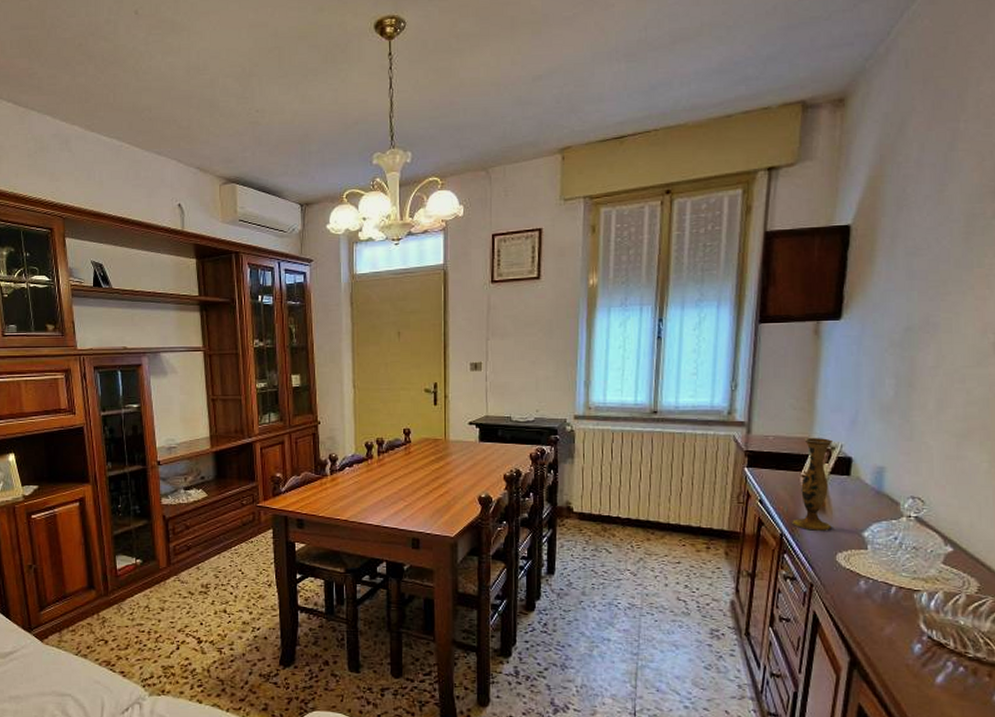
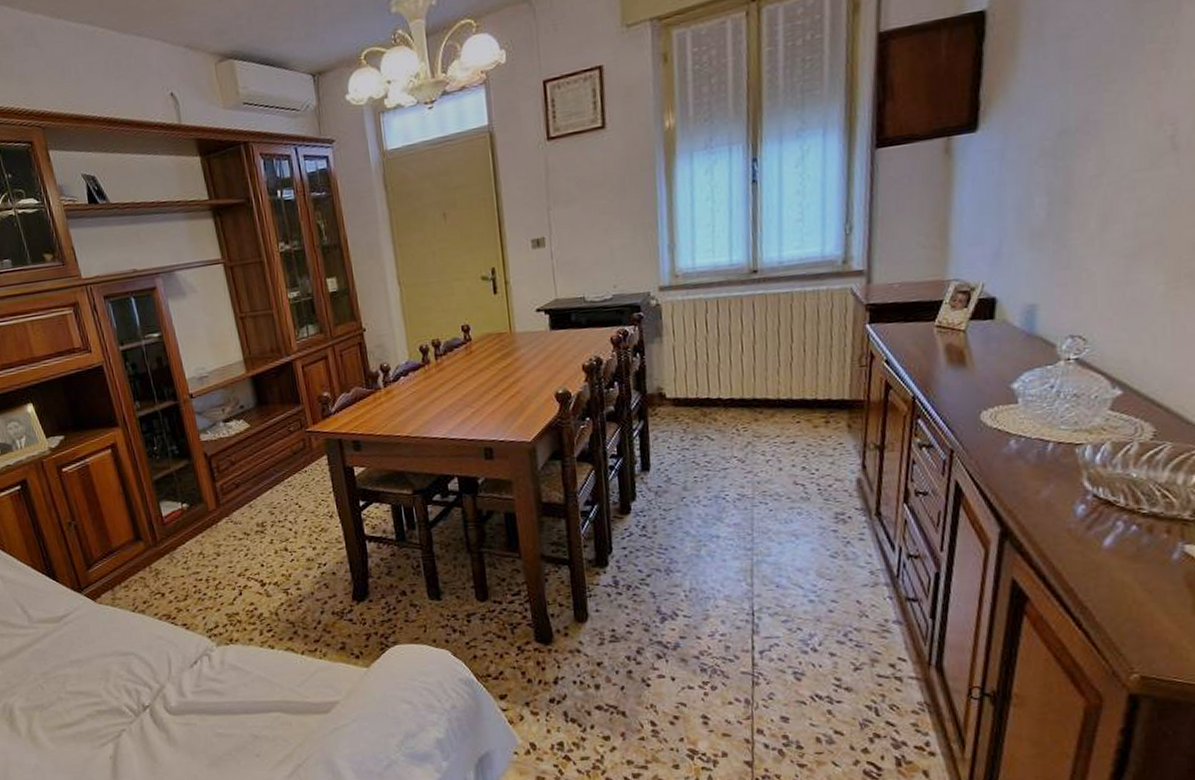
vase: present [791,438,834,531] -> none [924,278,974,389]

